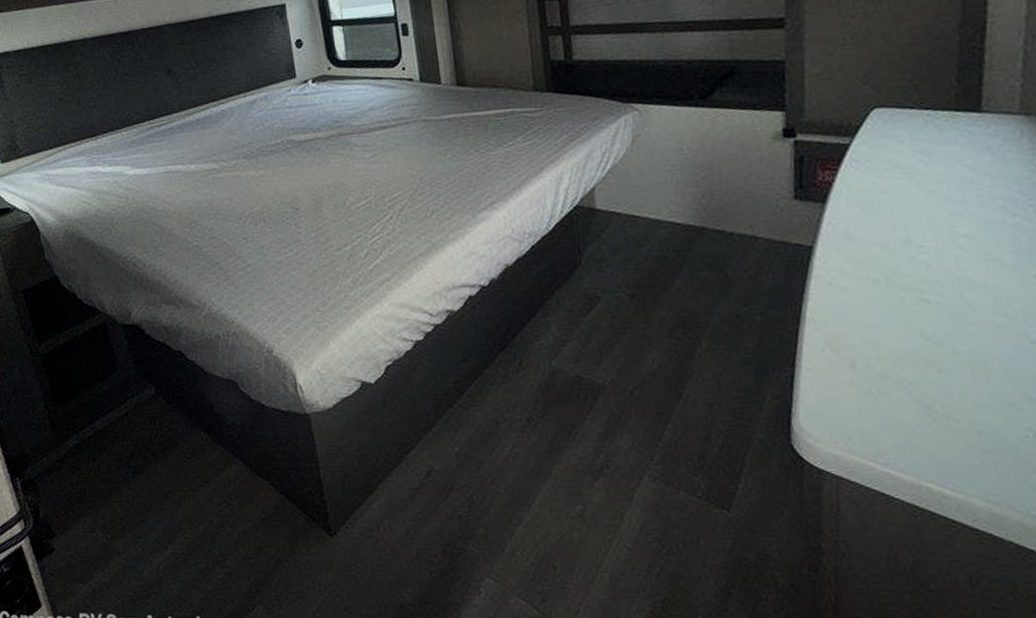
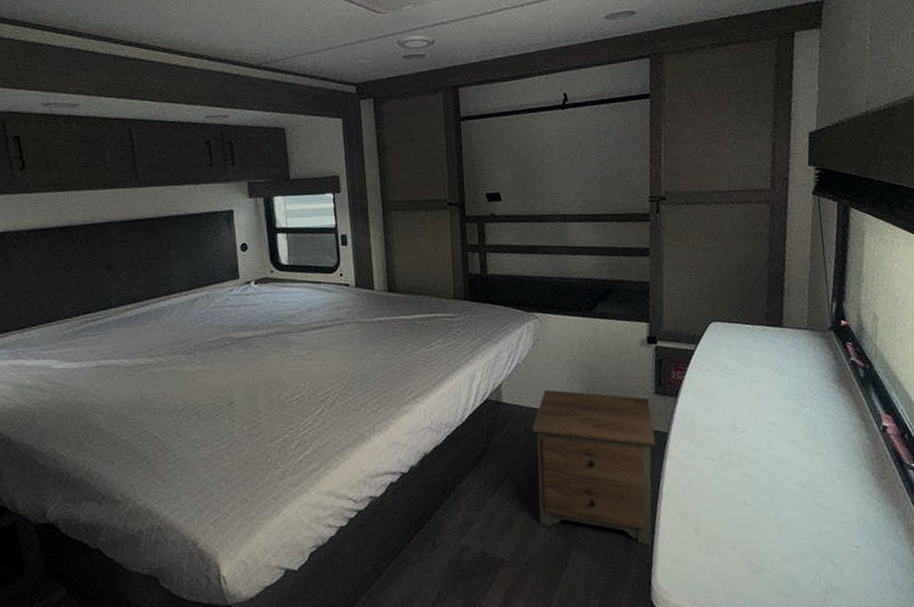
nightstand: none [633,194,796,379] -> present [532,389,656,545]

